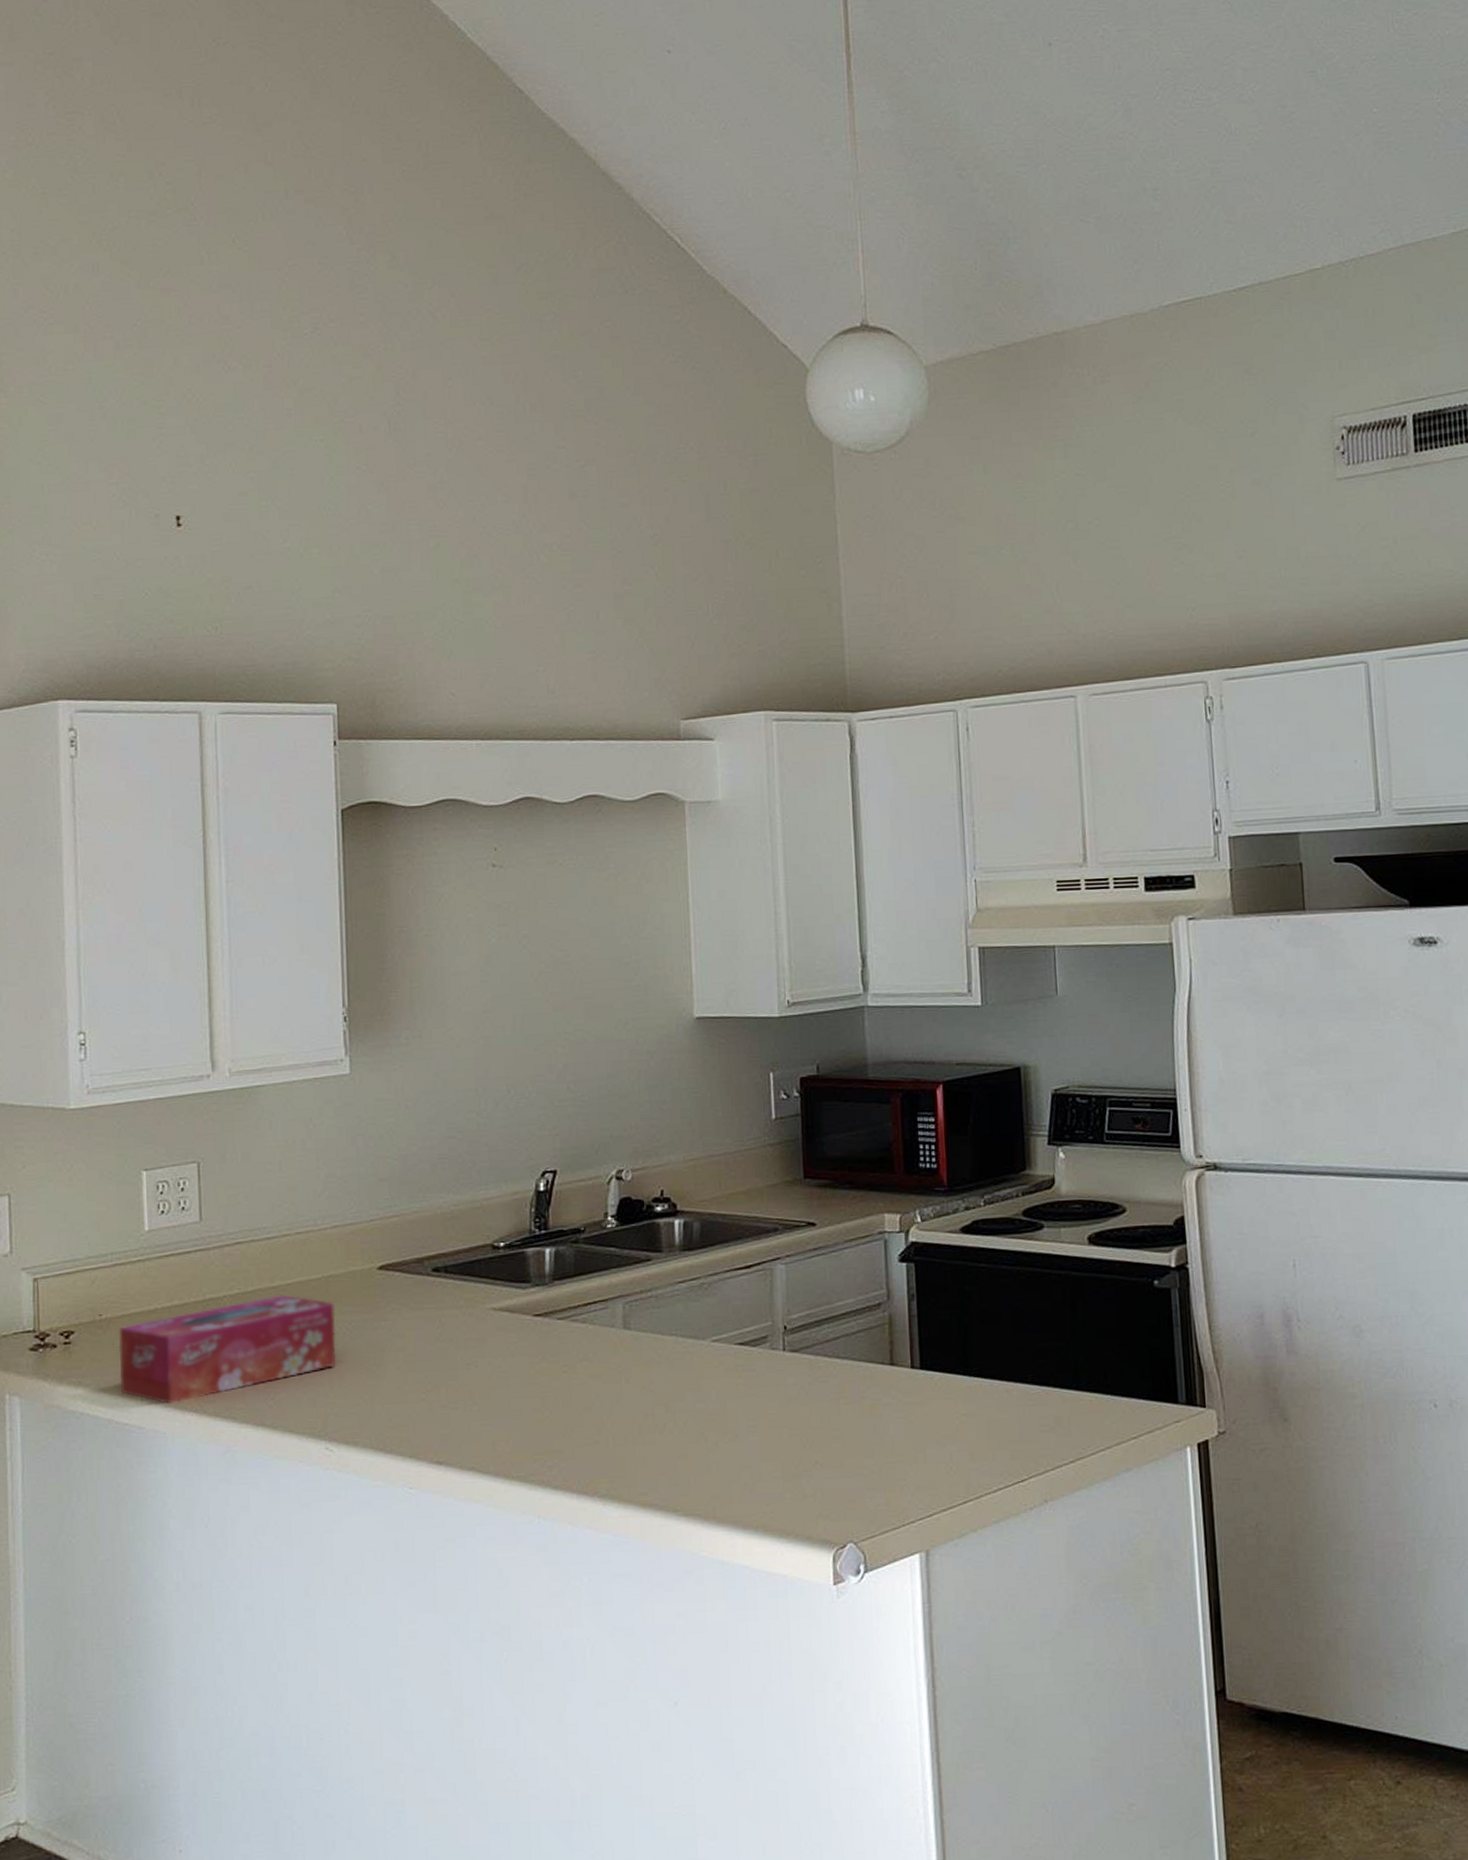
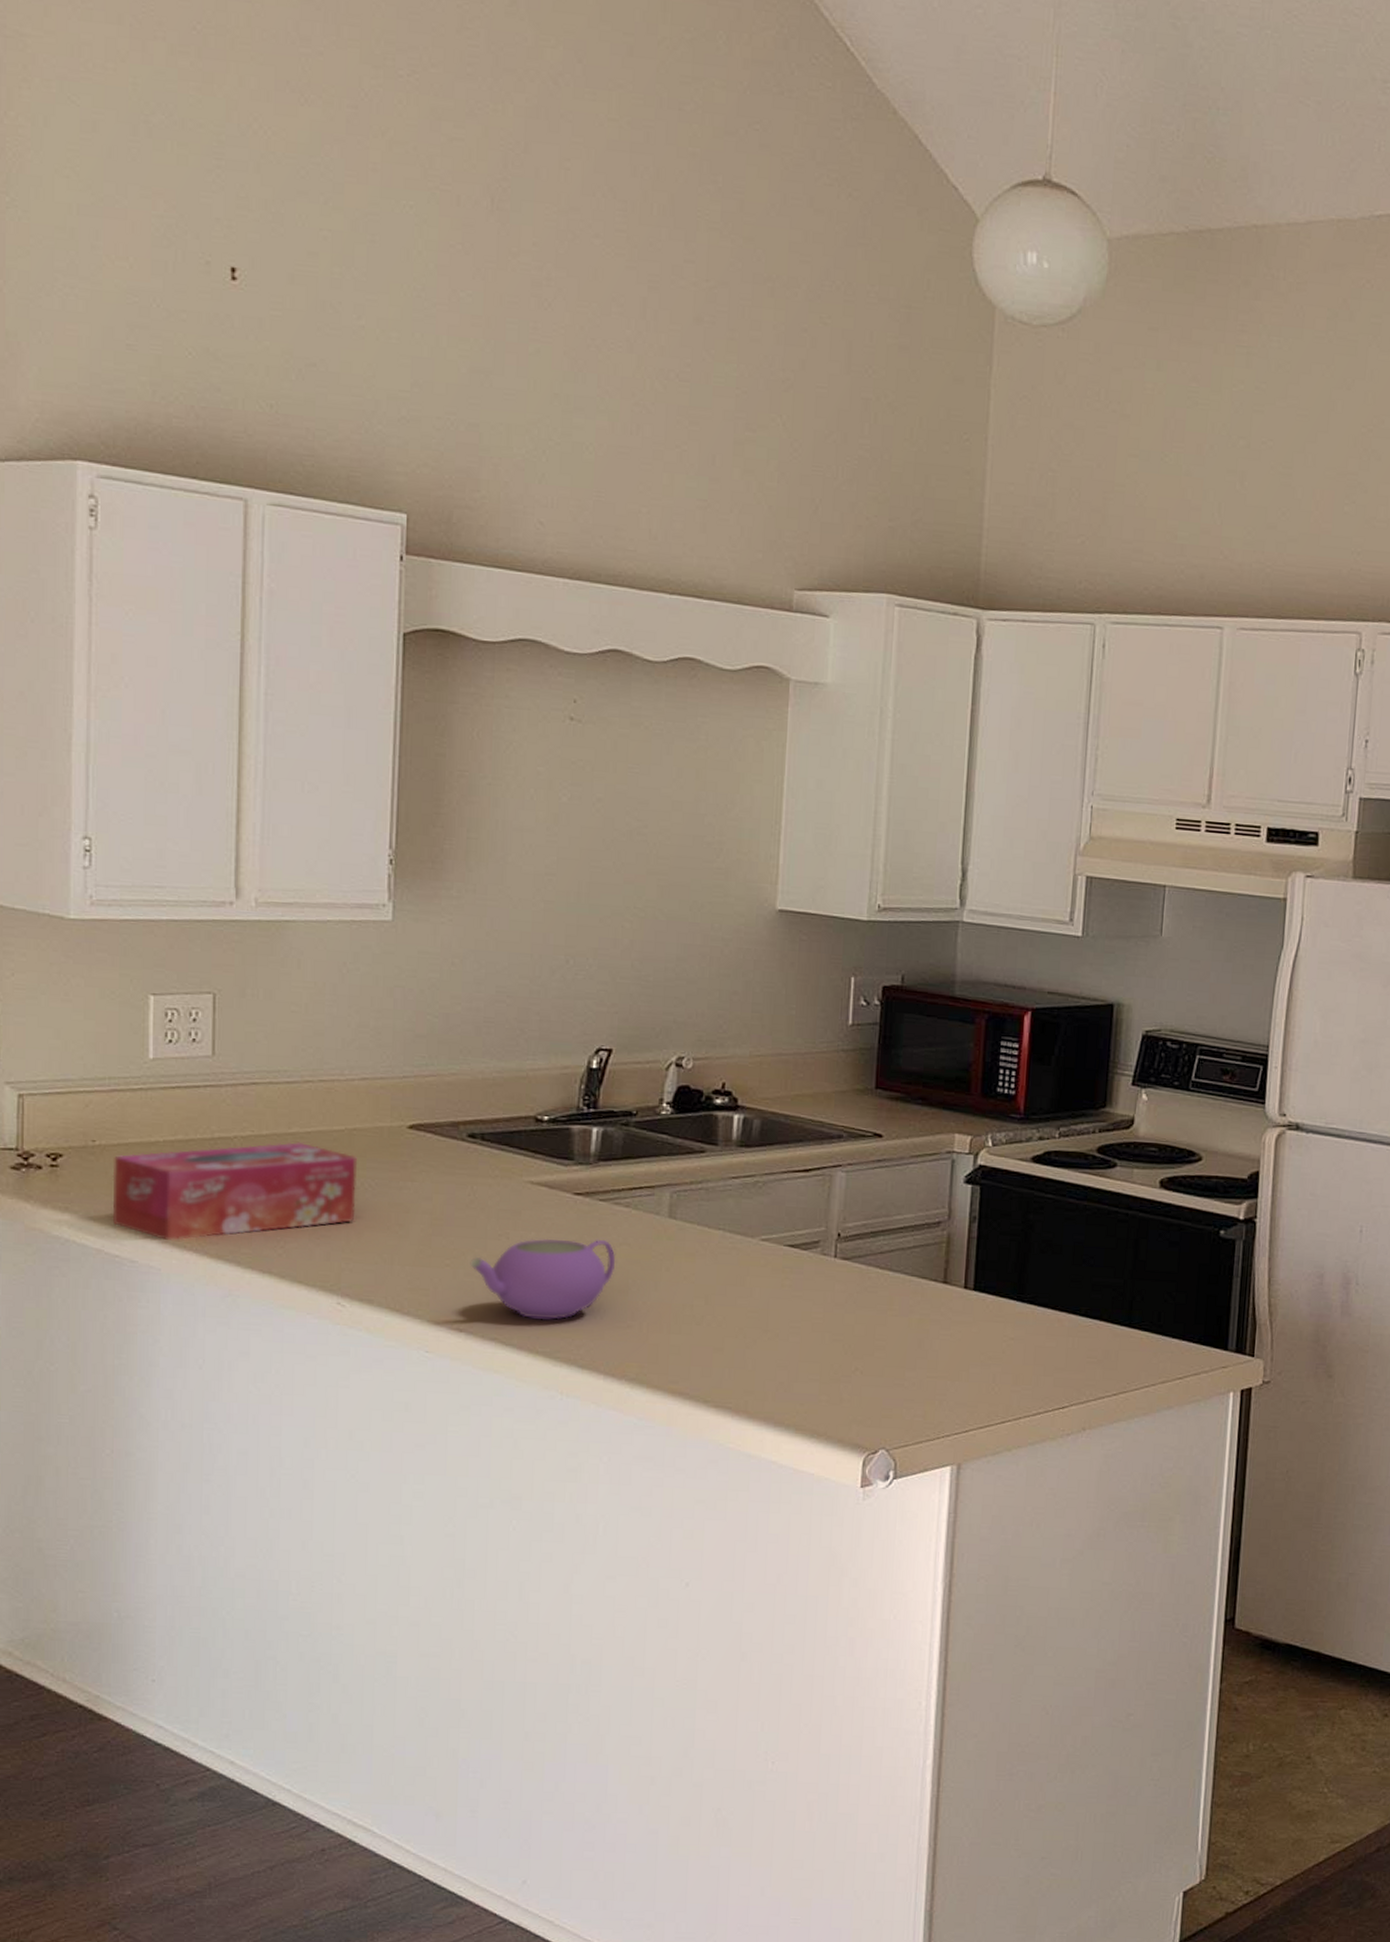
teapot: none [443,1357,578,1444] -> present [470,1238,616,1320]

